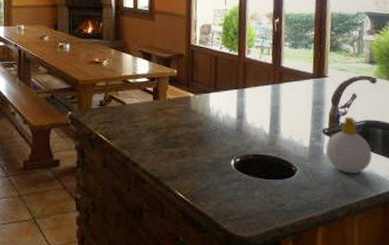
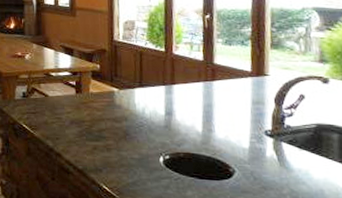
soap bottle: present [326,116,372,174] -> none [269,118,327,180]

